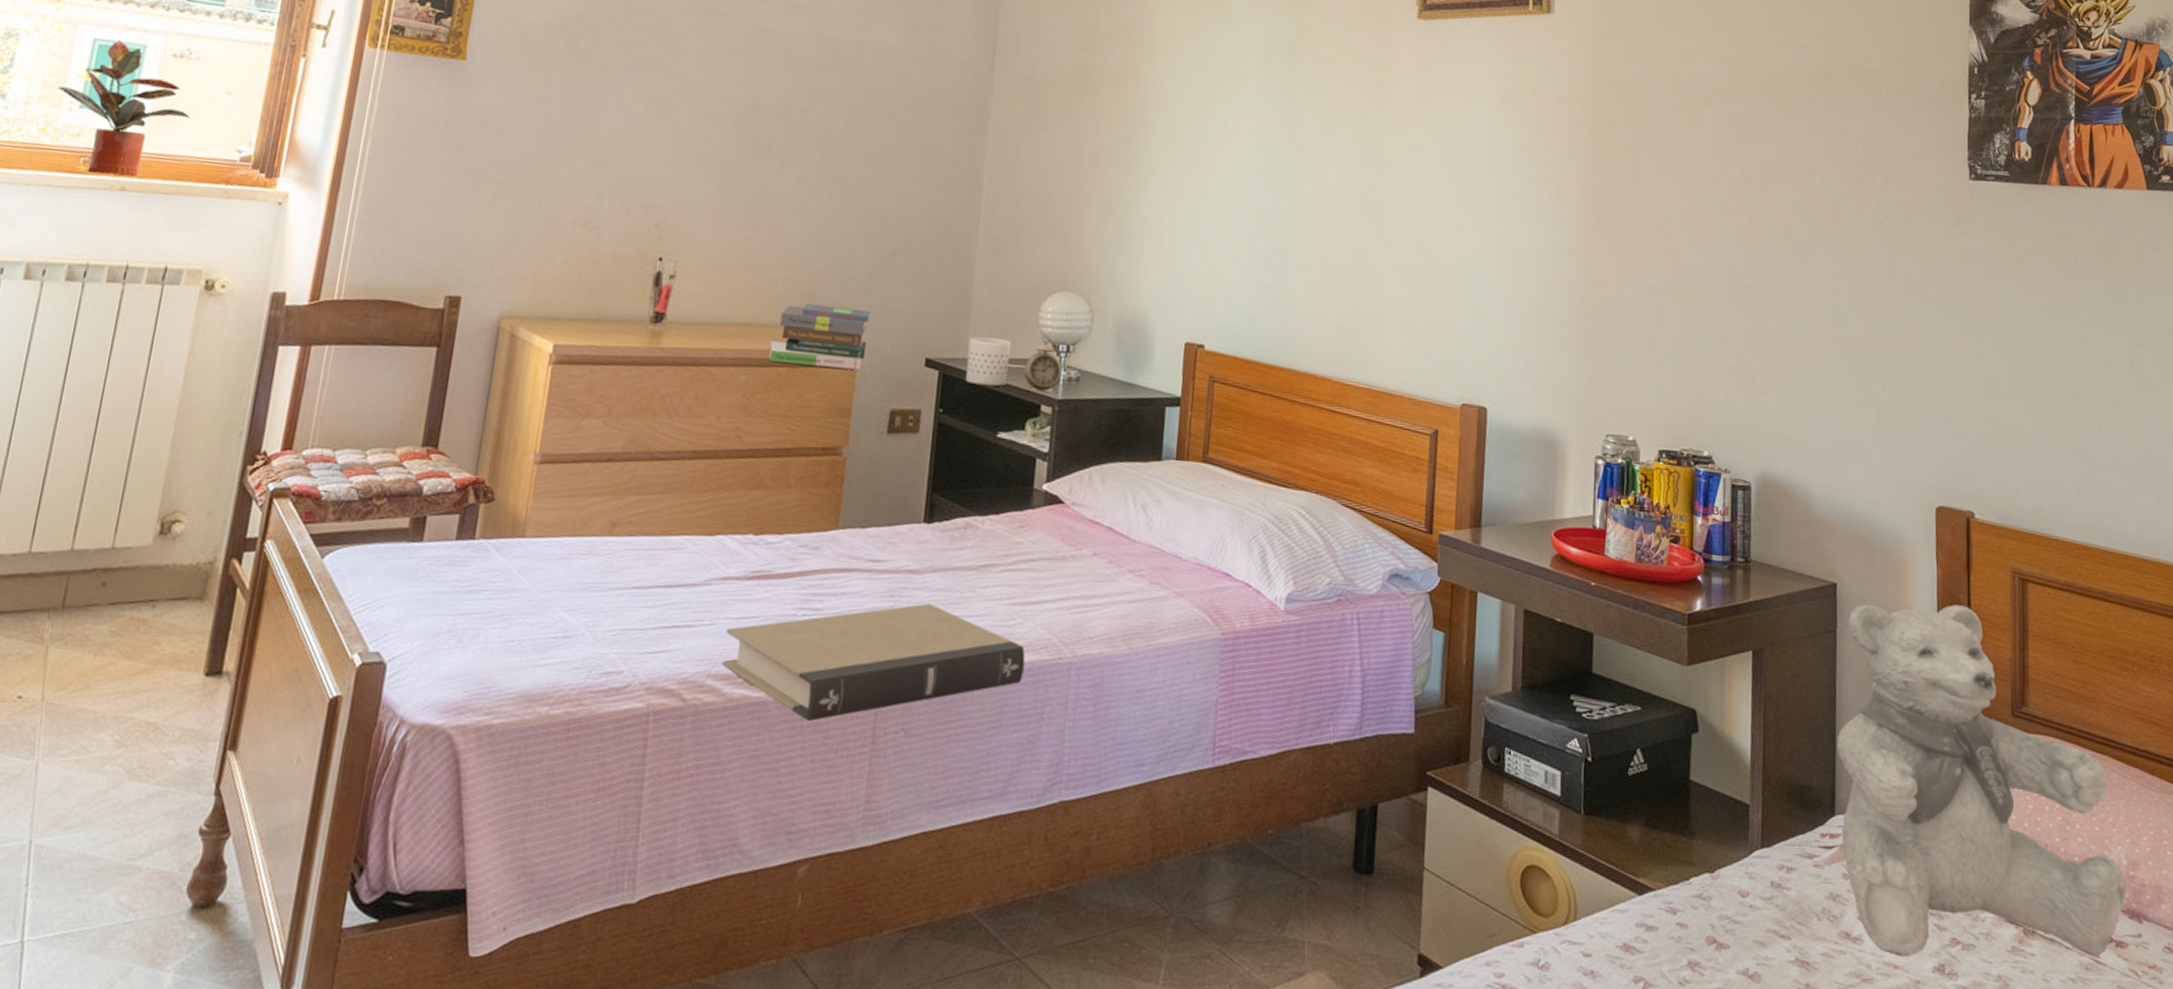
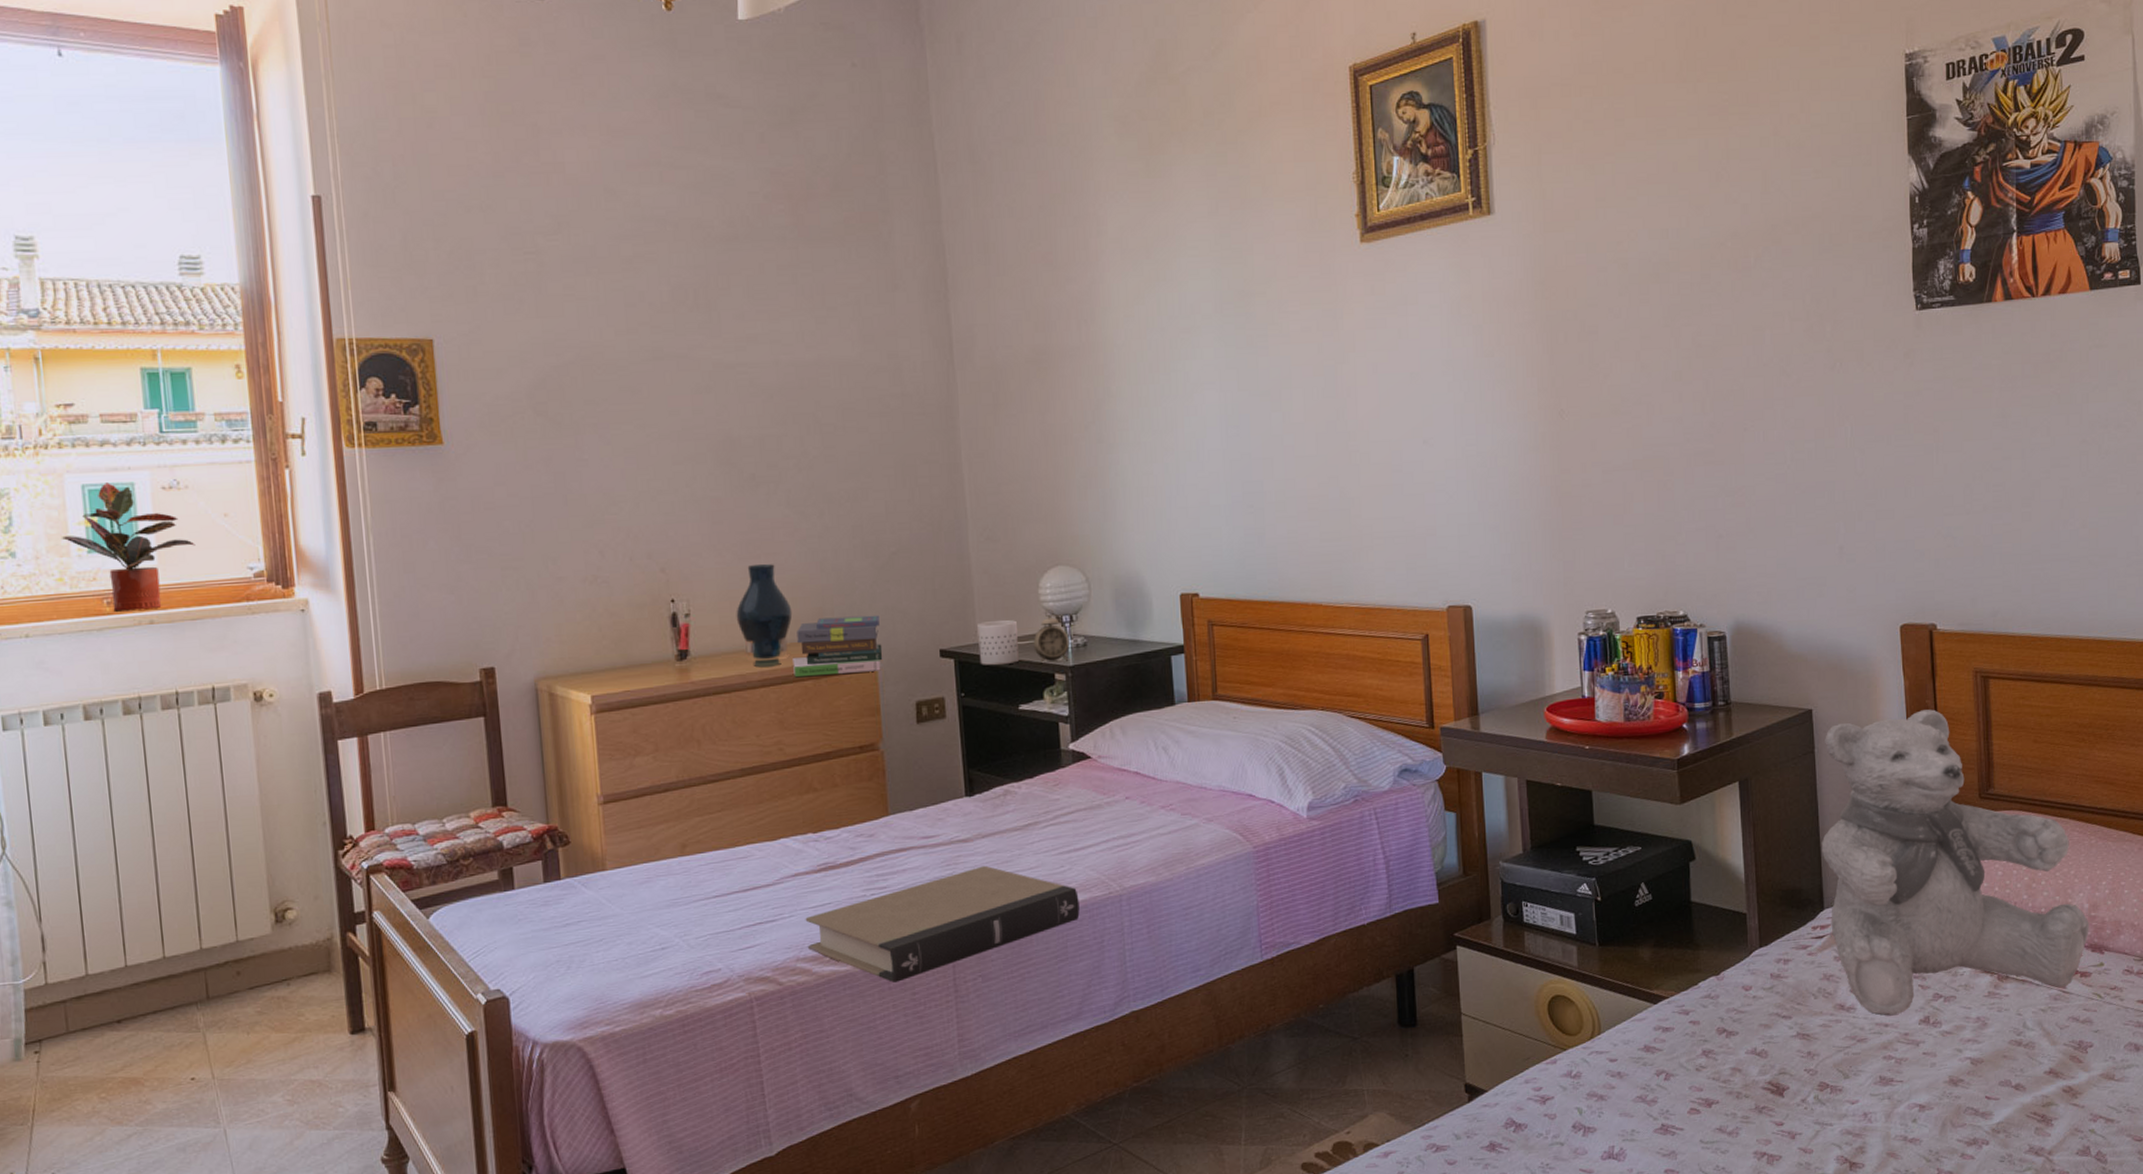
vase: none [721,236,782,347] -> present [736,564,793,668]

